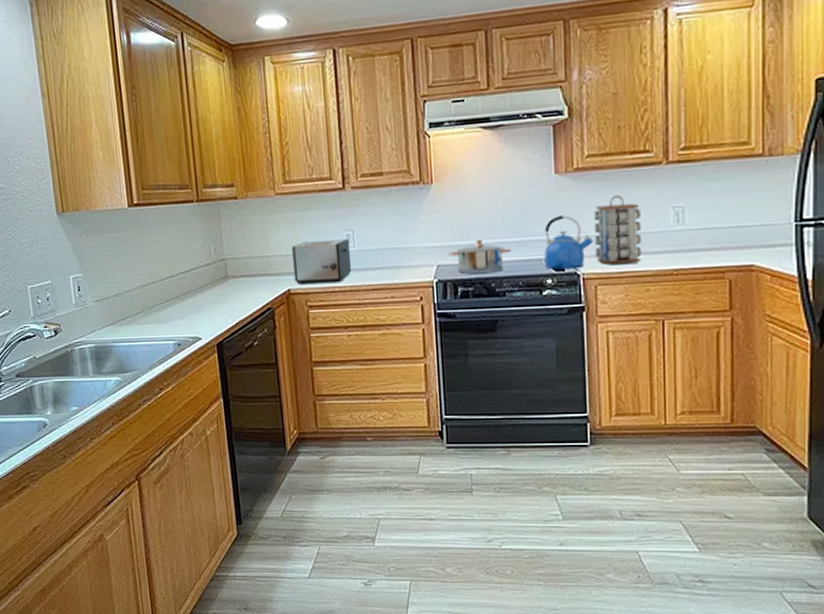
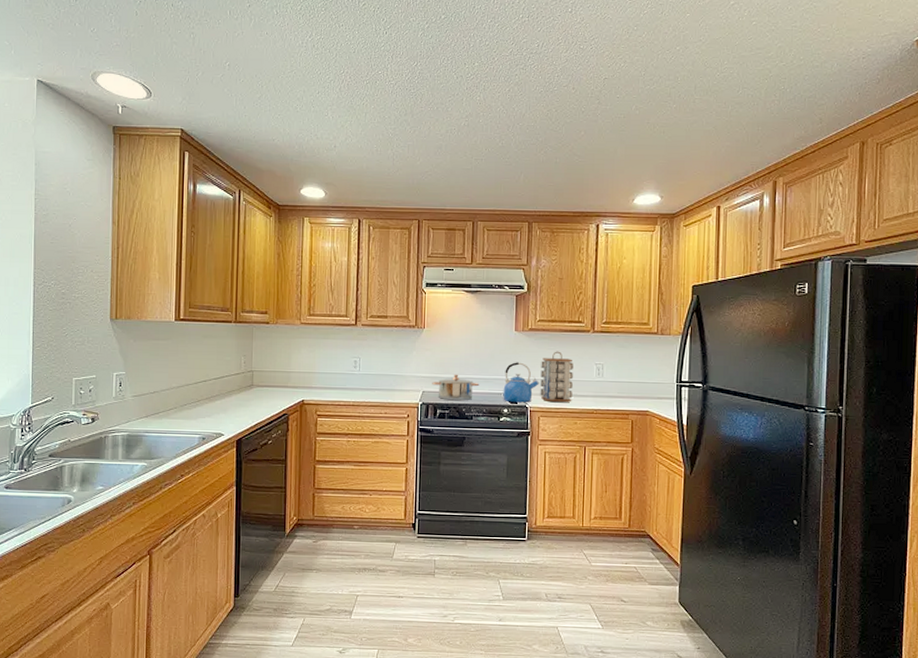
toaster: present [292,238,352,284] -> none [308,362,357,397]

